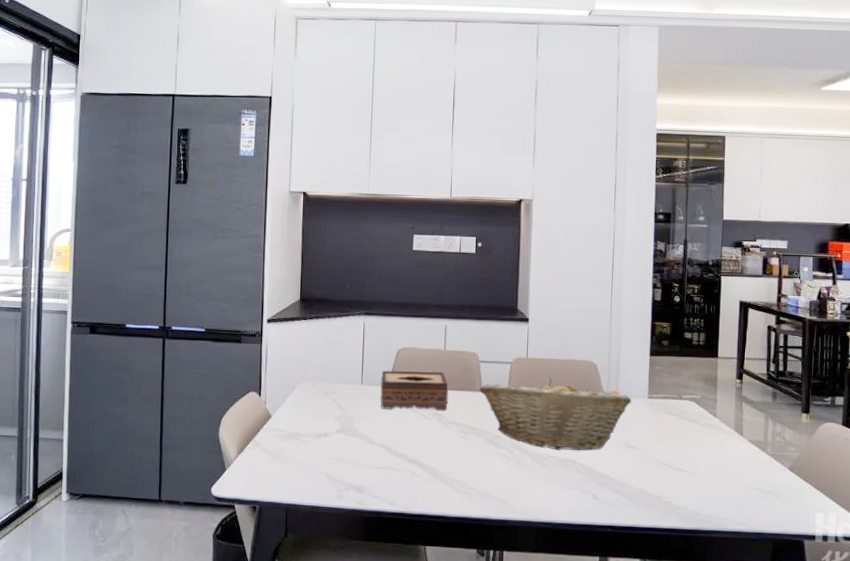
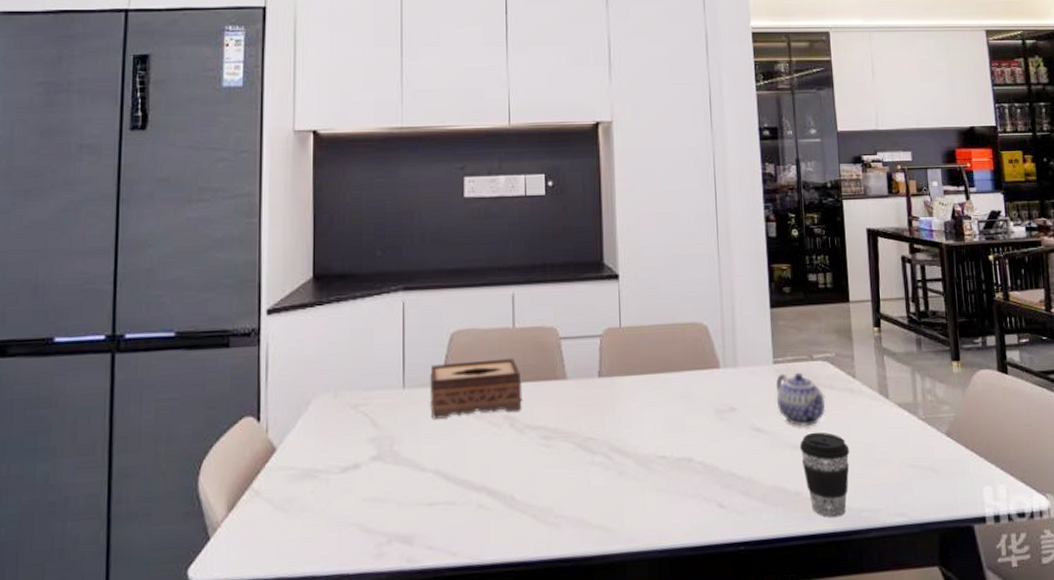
fruit basket: present [479,377,632,451] -> none [562,349,754,447]
teapot: none [648,406,689,449] -> present [776,372,826,427]
coffee cup: none [663,453,705,519] -> present [799,432,850,518]

